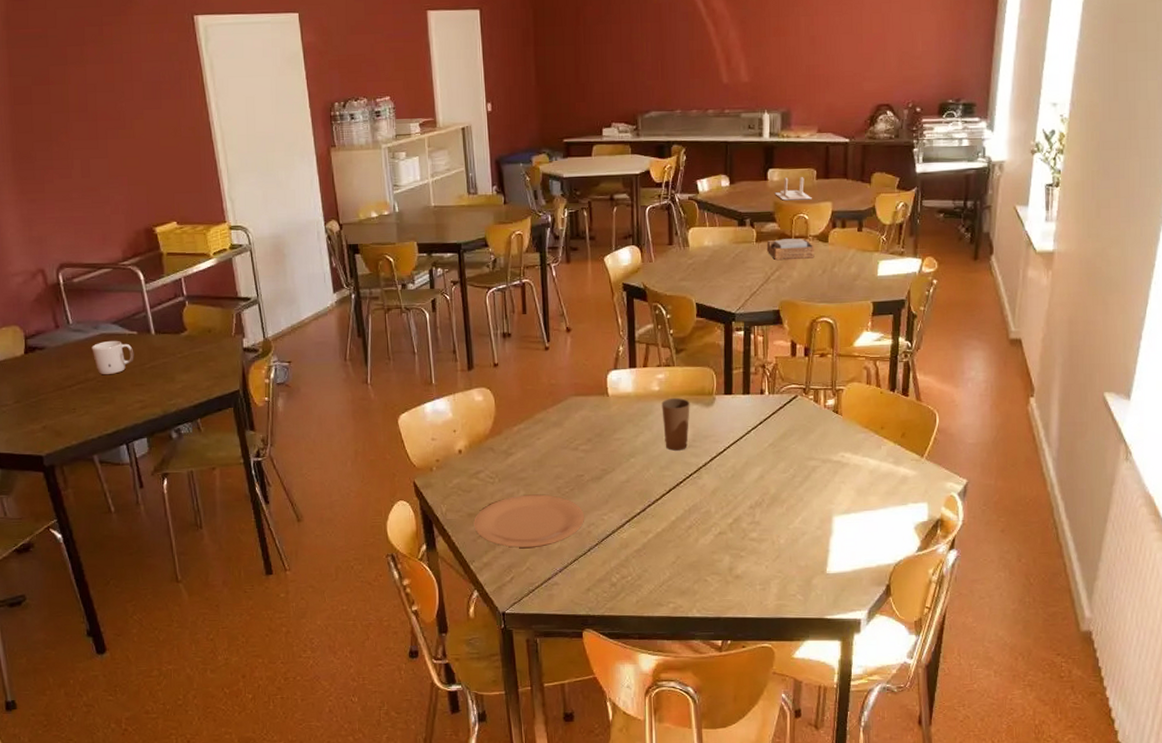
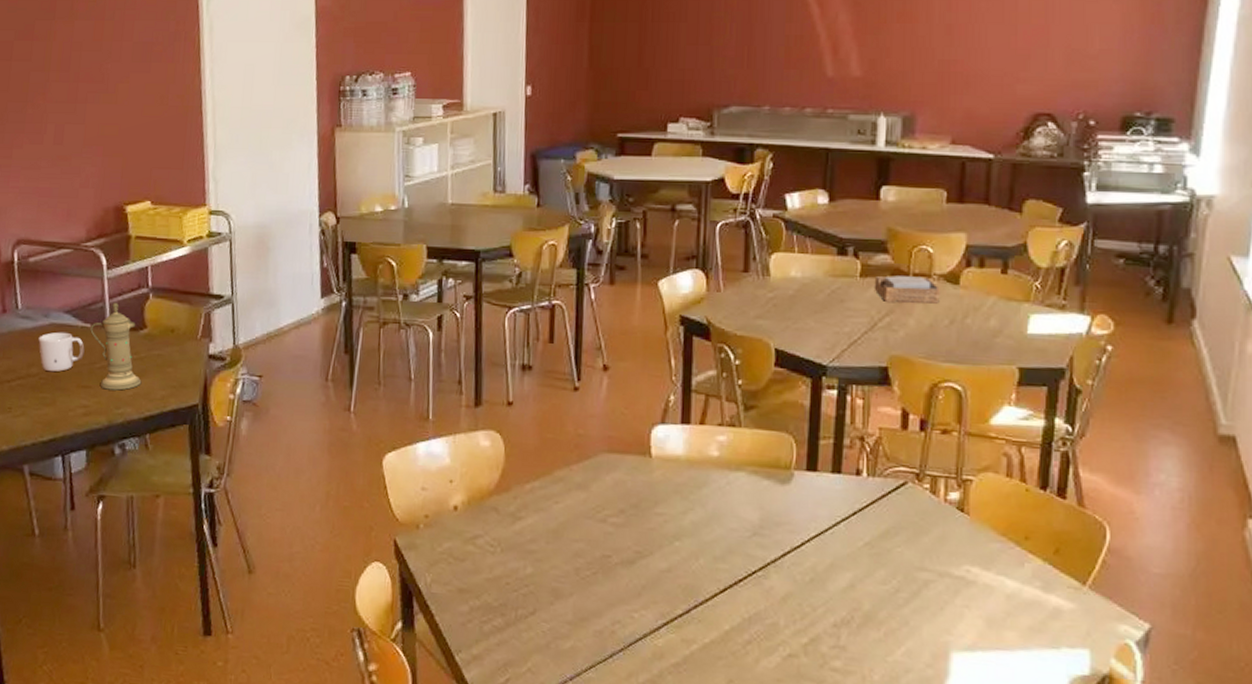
coffee pot: none [137,311,188,386] -> present [90,302,142,391]
plate: present [474,494,584,548] -> none [464,572,608,644]
cup: present [661,398,690,451] -> none [720,468,759,538]
napkin holder: present [774,177,812,201] -> none [888,198,939,228]

